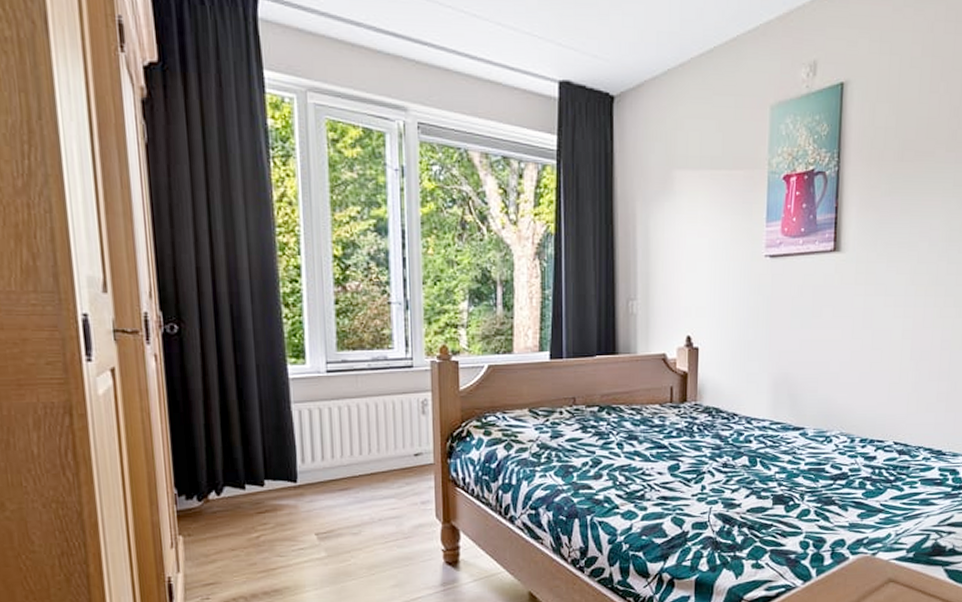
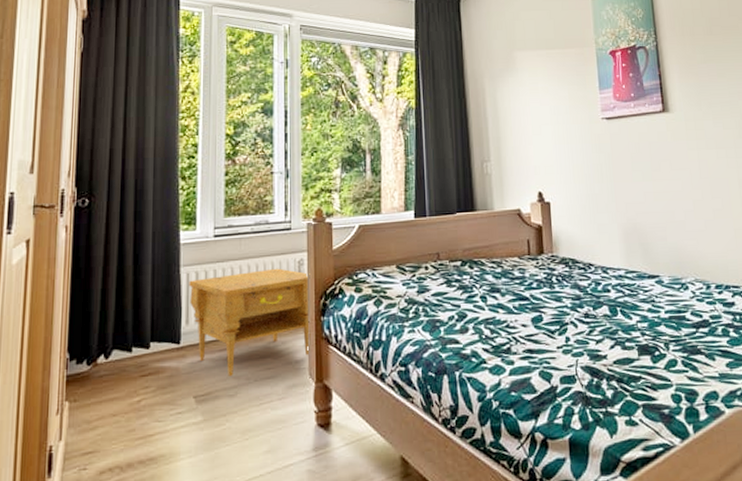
nightstand: none [302,408,437,515] -> present [189,268,311,376]

